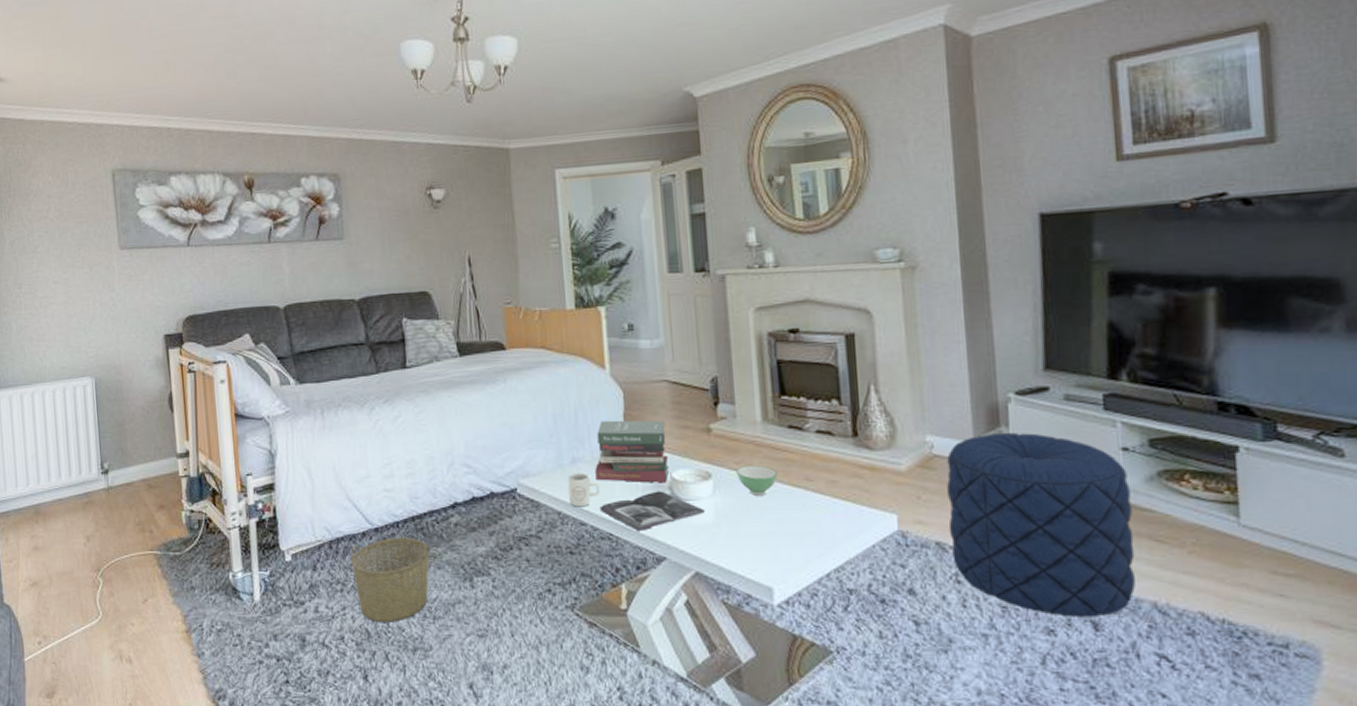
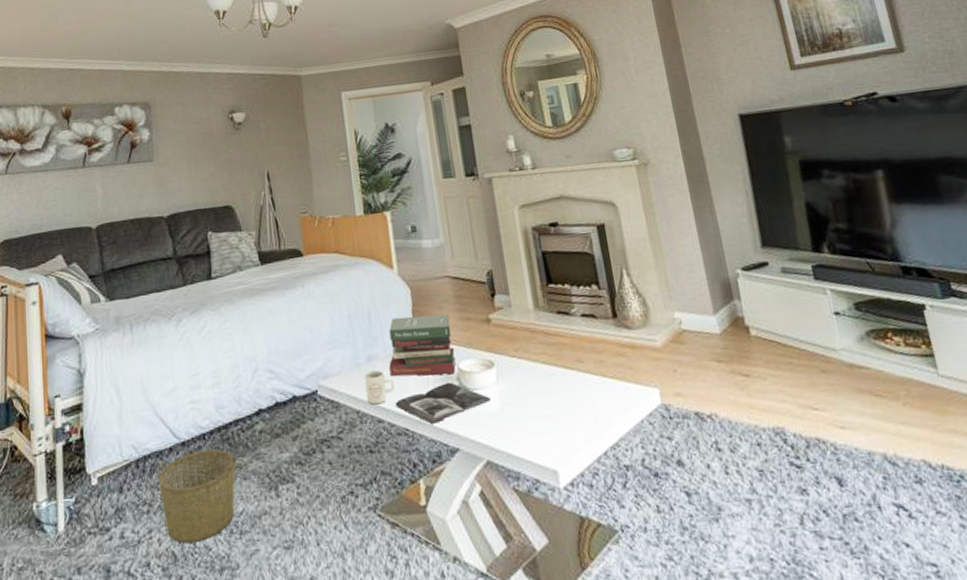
bowl: present [735,465,778,495] -> none [515,351,553,380]
pouf: present [947,432,1135,617] -> none [694,304,867,475]

